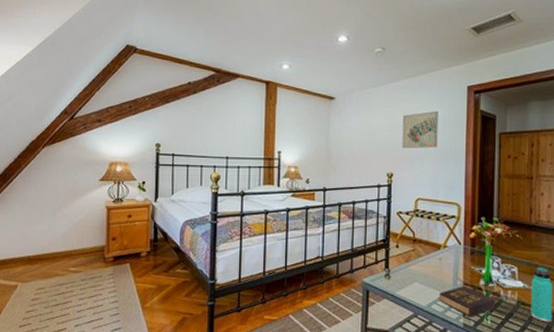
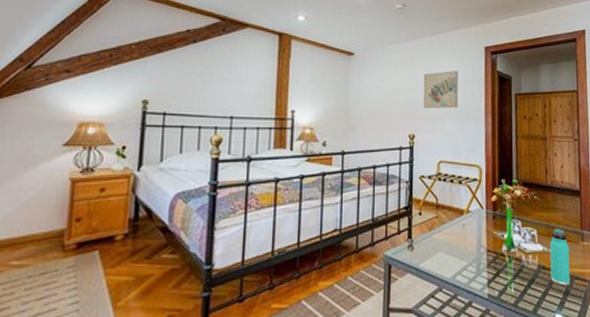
hardback book: present [439,286,495,317] -> none [463,254,518,287]

